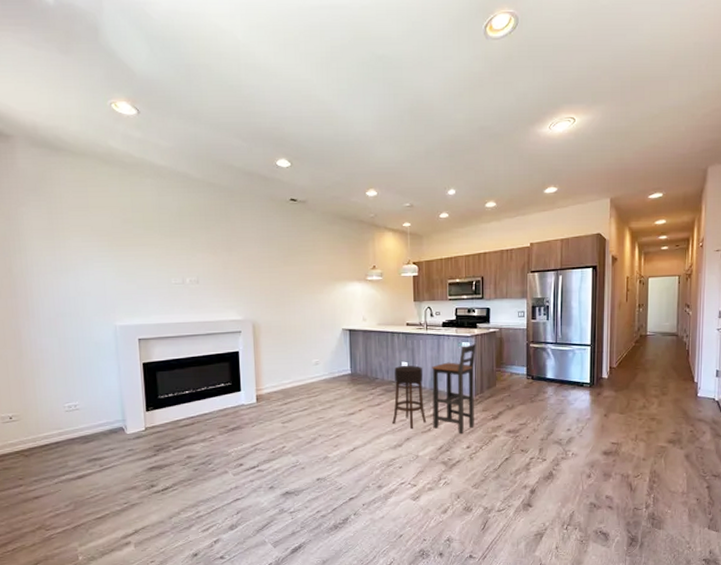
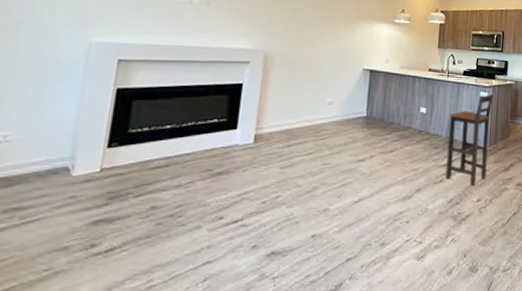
bar stool: present [392,366,427,430] -> none [404,112,440,180]

